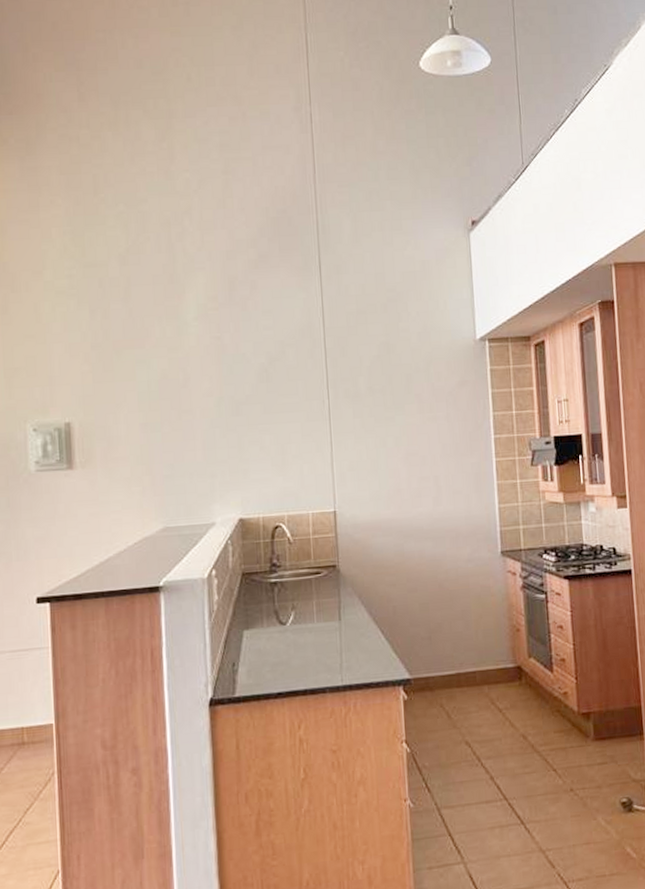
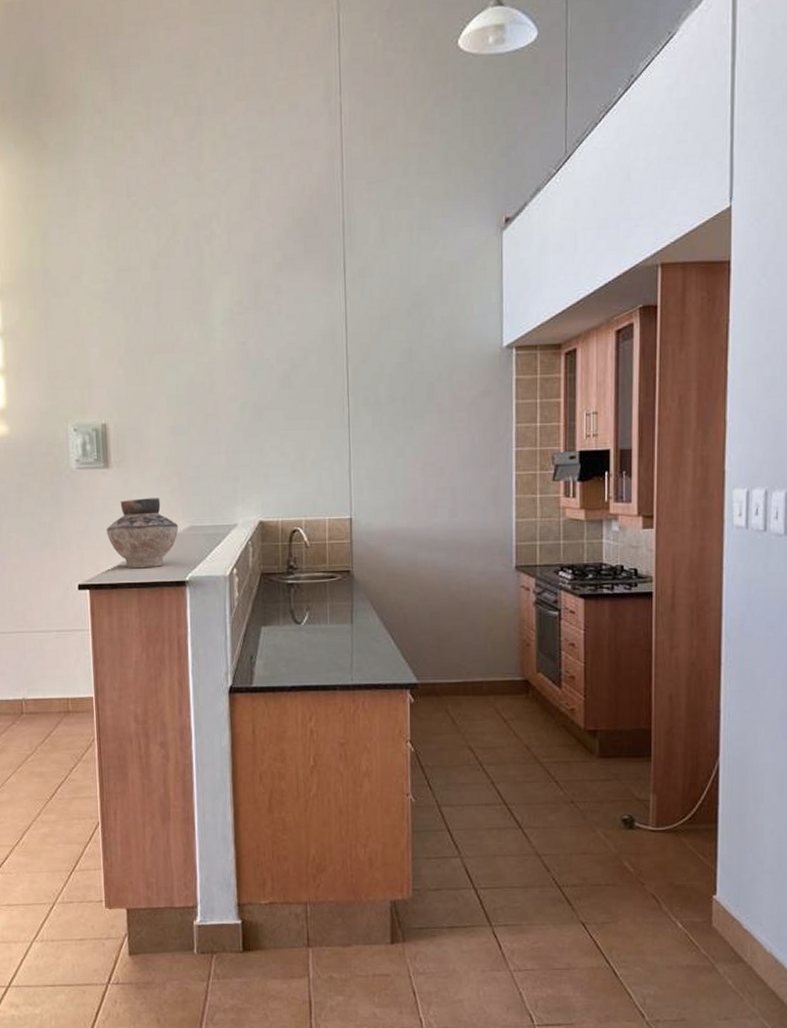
ceramic pot: none [69,499,152,577] -> present [106,498,179,569]

